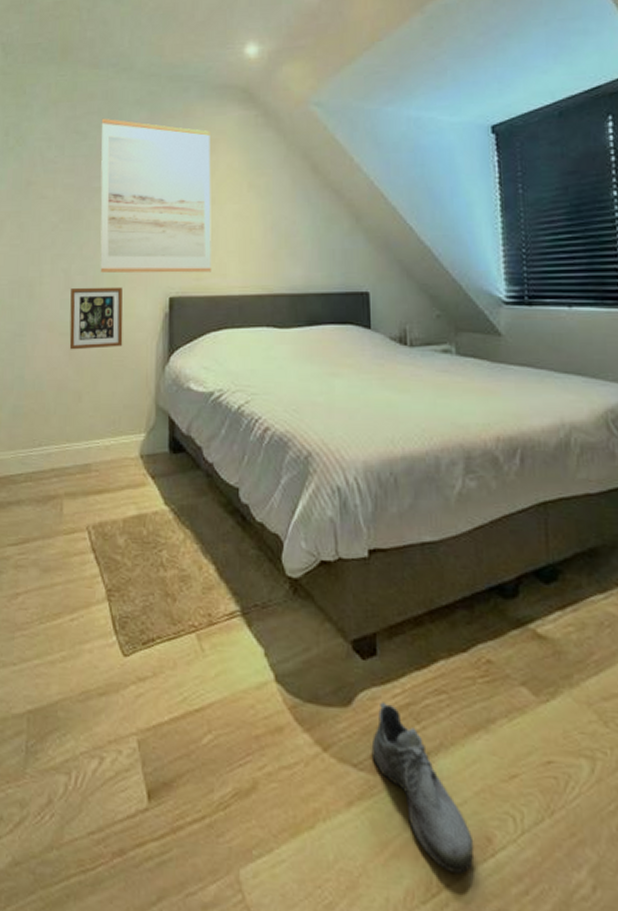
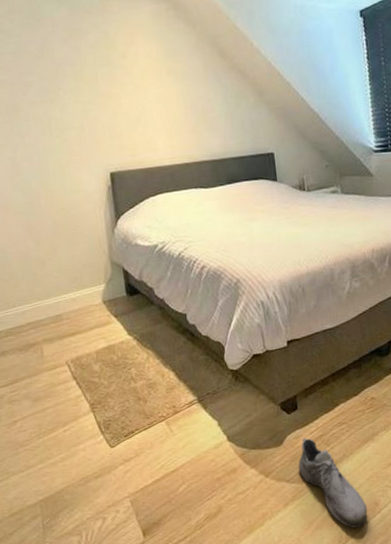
picture frame: present [69,287,123,350] -> none [20,168,75,226]
wall art: present [100,118,211,273] -> none [23,16,143,157]

